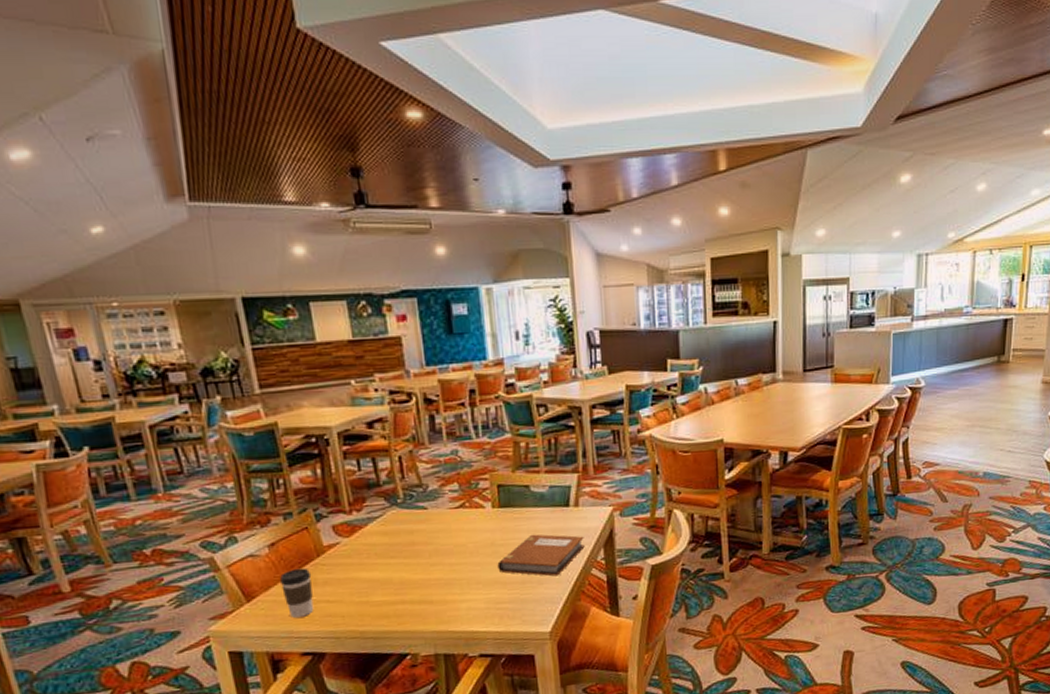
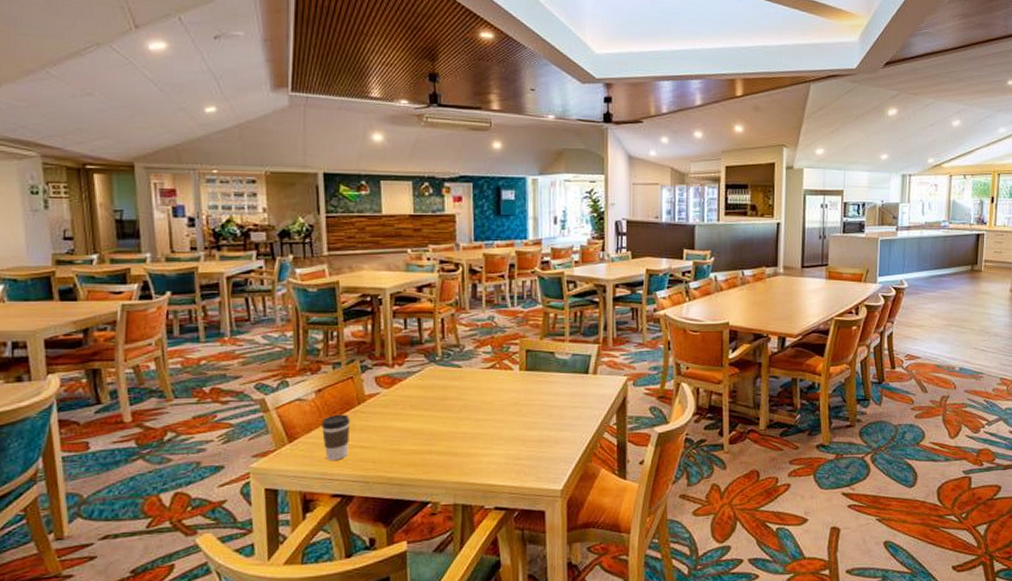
notebook: present [497,534,585,577] -> none [519,397,600,438]

